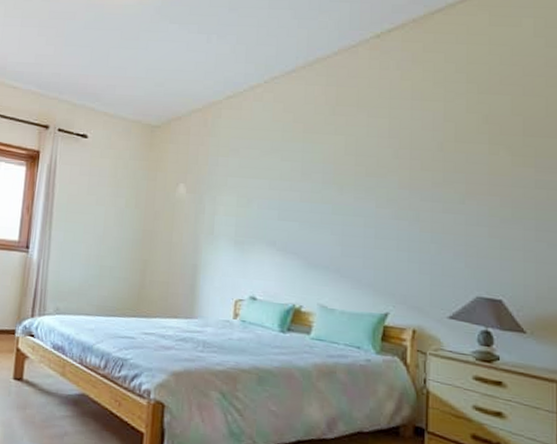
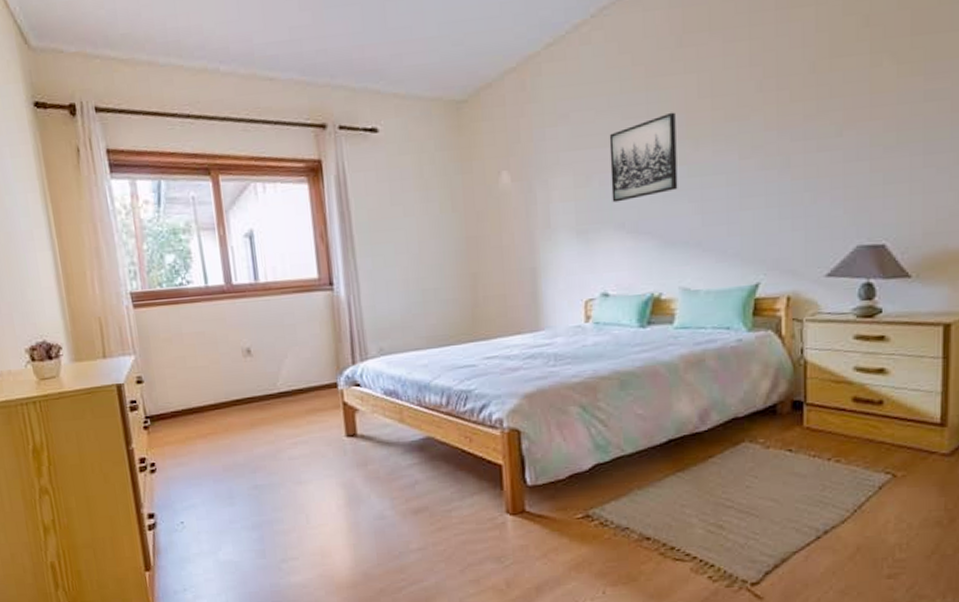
wall art: none [267,161,325,224] -> present [609,112,678,203]

